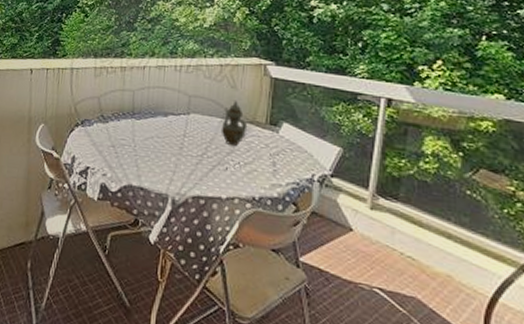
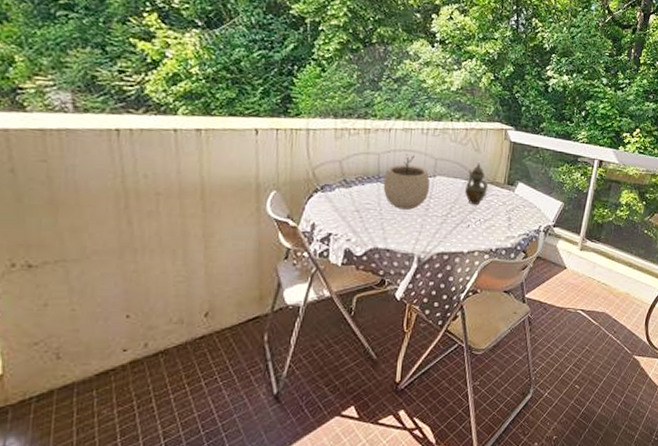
plant pot: none [137,90,184,148] -> present [383,153,431,210]

